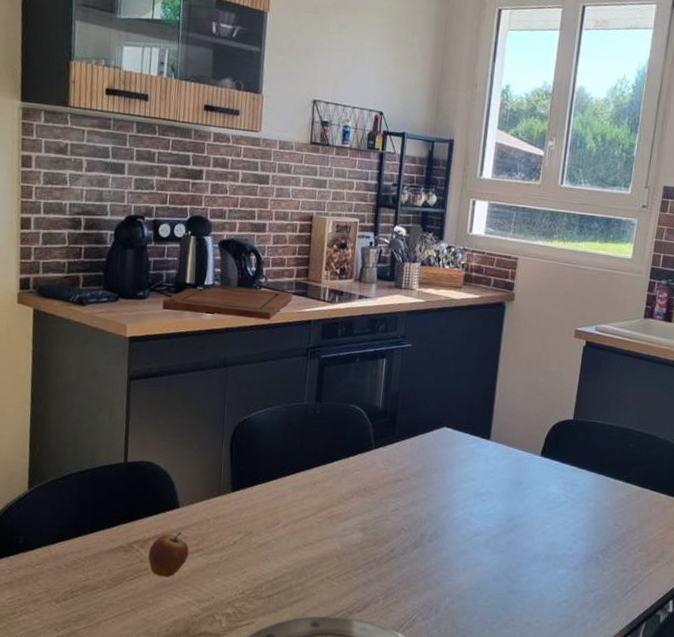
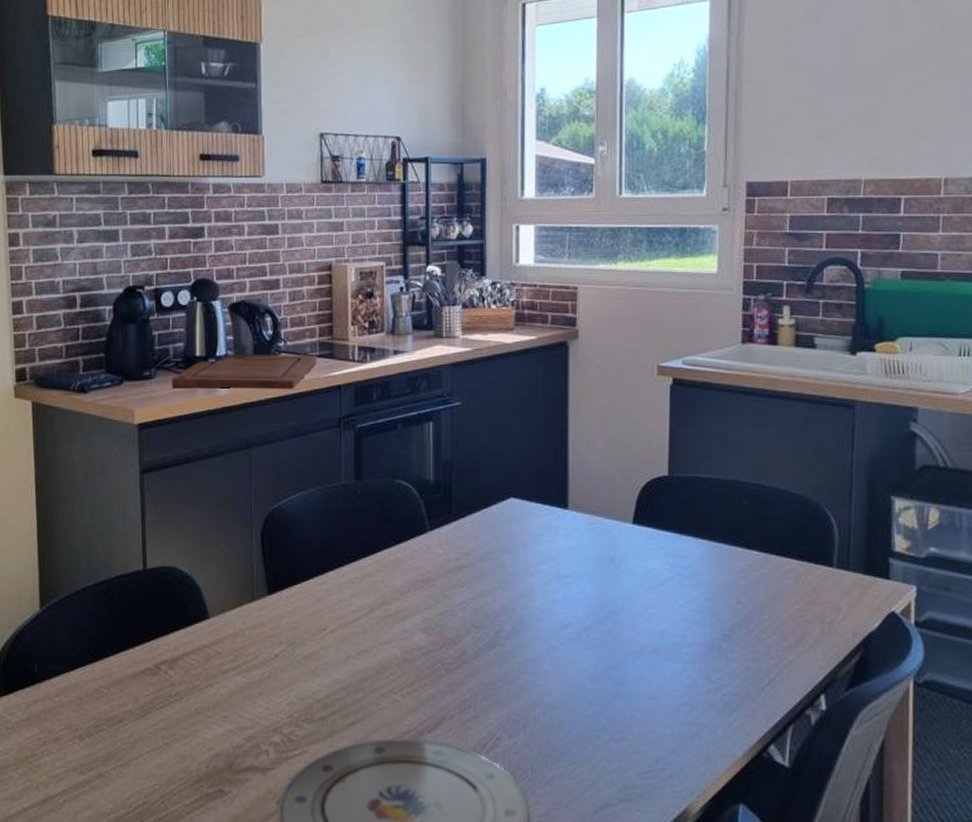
fruit: present [148,532,189,578] -> none [178,647,224,703]

